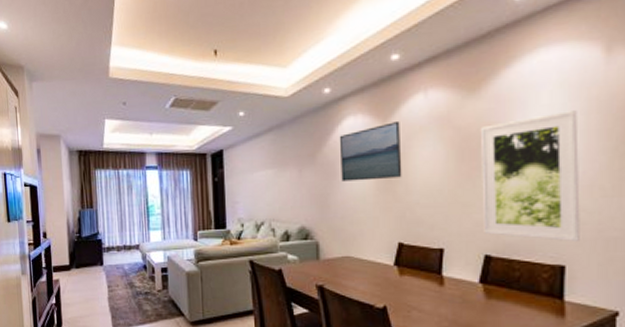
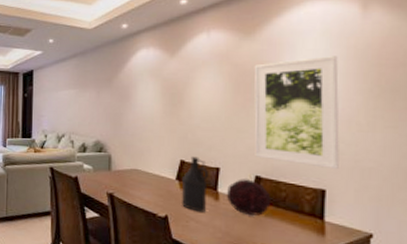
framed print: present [339,122,402,182] -> none [133,56,186,105]
bottle: none [400,237,432,300] -> present [181,156,210,212]
decorative orb: none [452,259,503,300] -> present [226,179,271,216]

